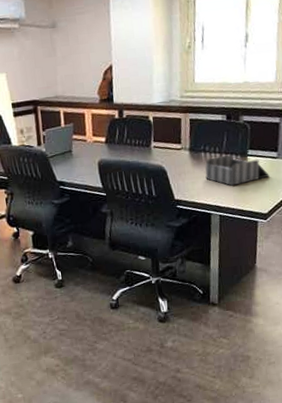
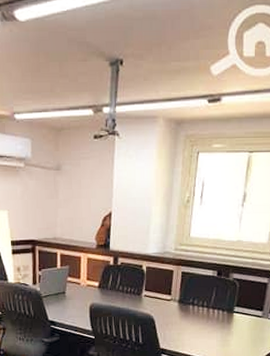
desk organizer: present [205,154,270,186] -> none [191,309,253,340]

